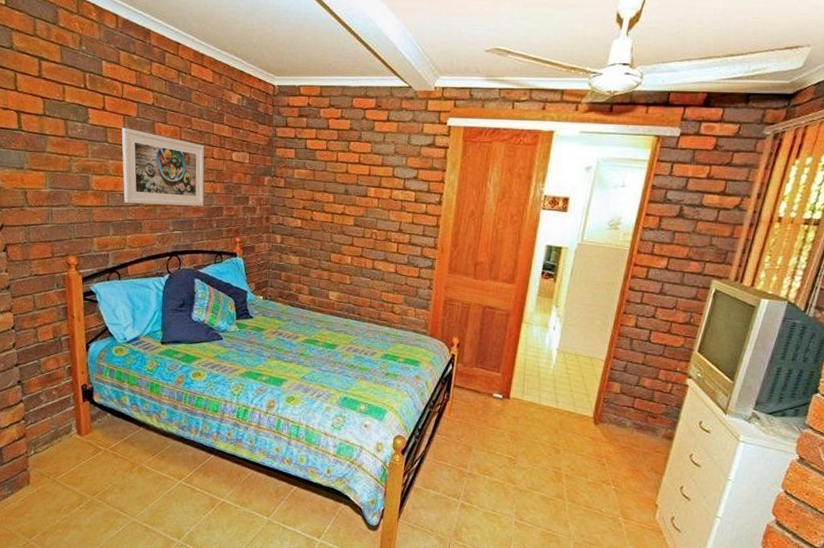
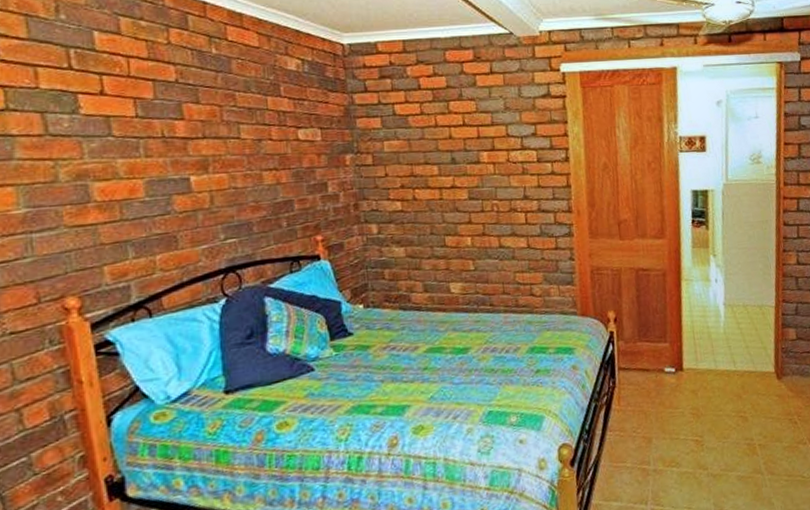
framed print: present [121,127,205,206] -> none [132,114,266,213]

